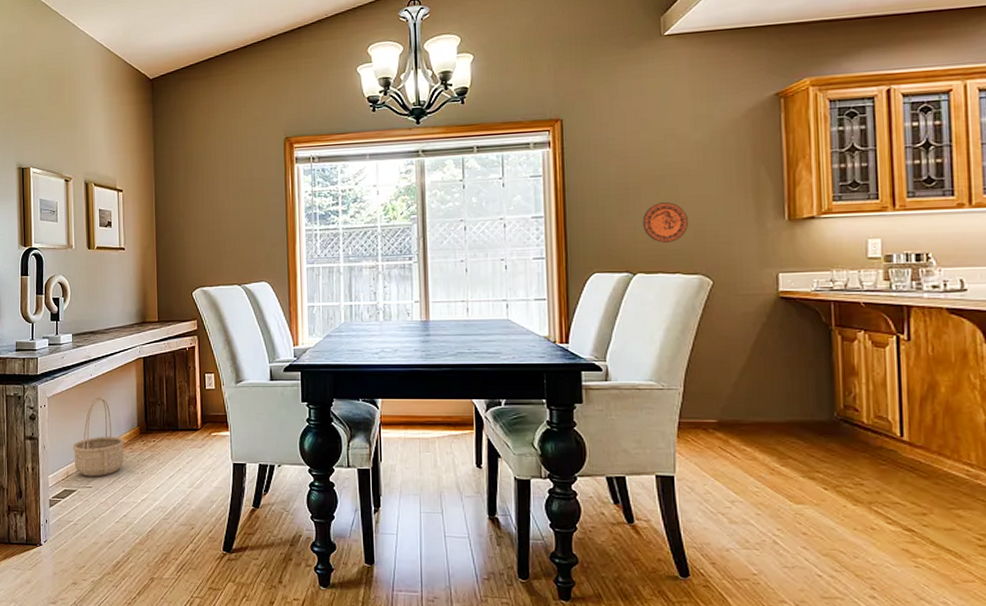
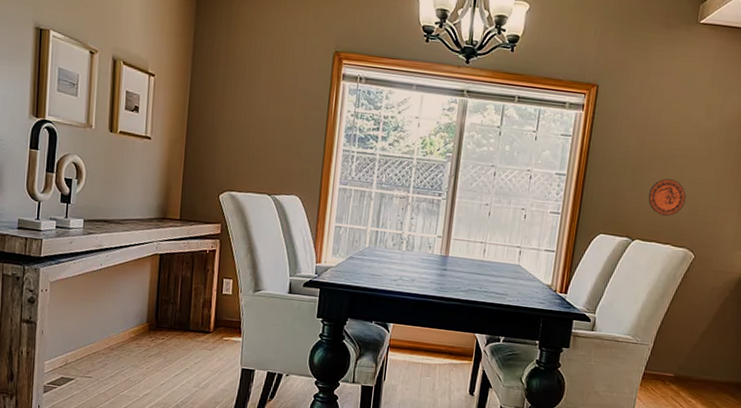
basket: present [72,397,125,477] -> none [74,288,132,368]

